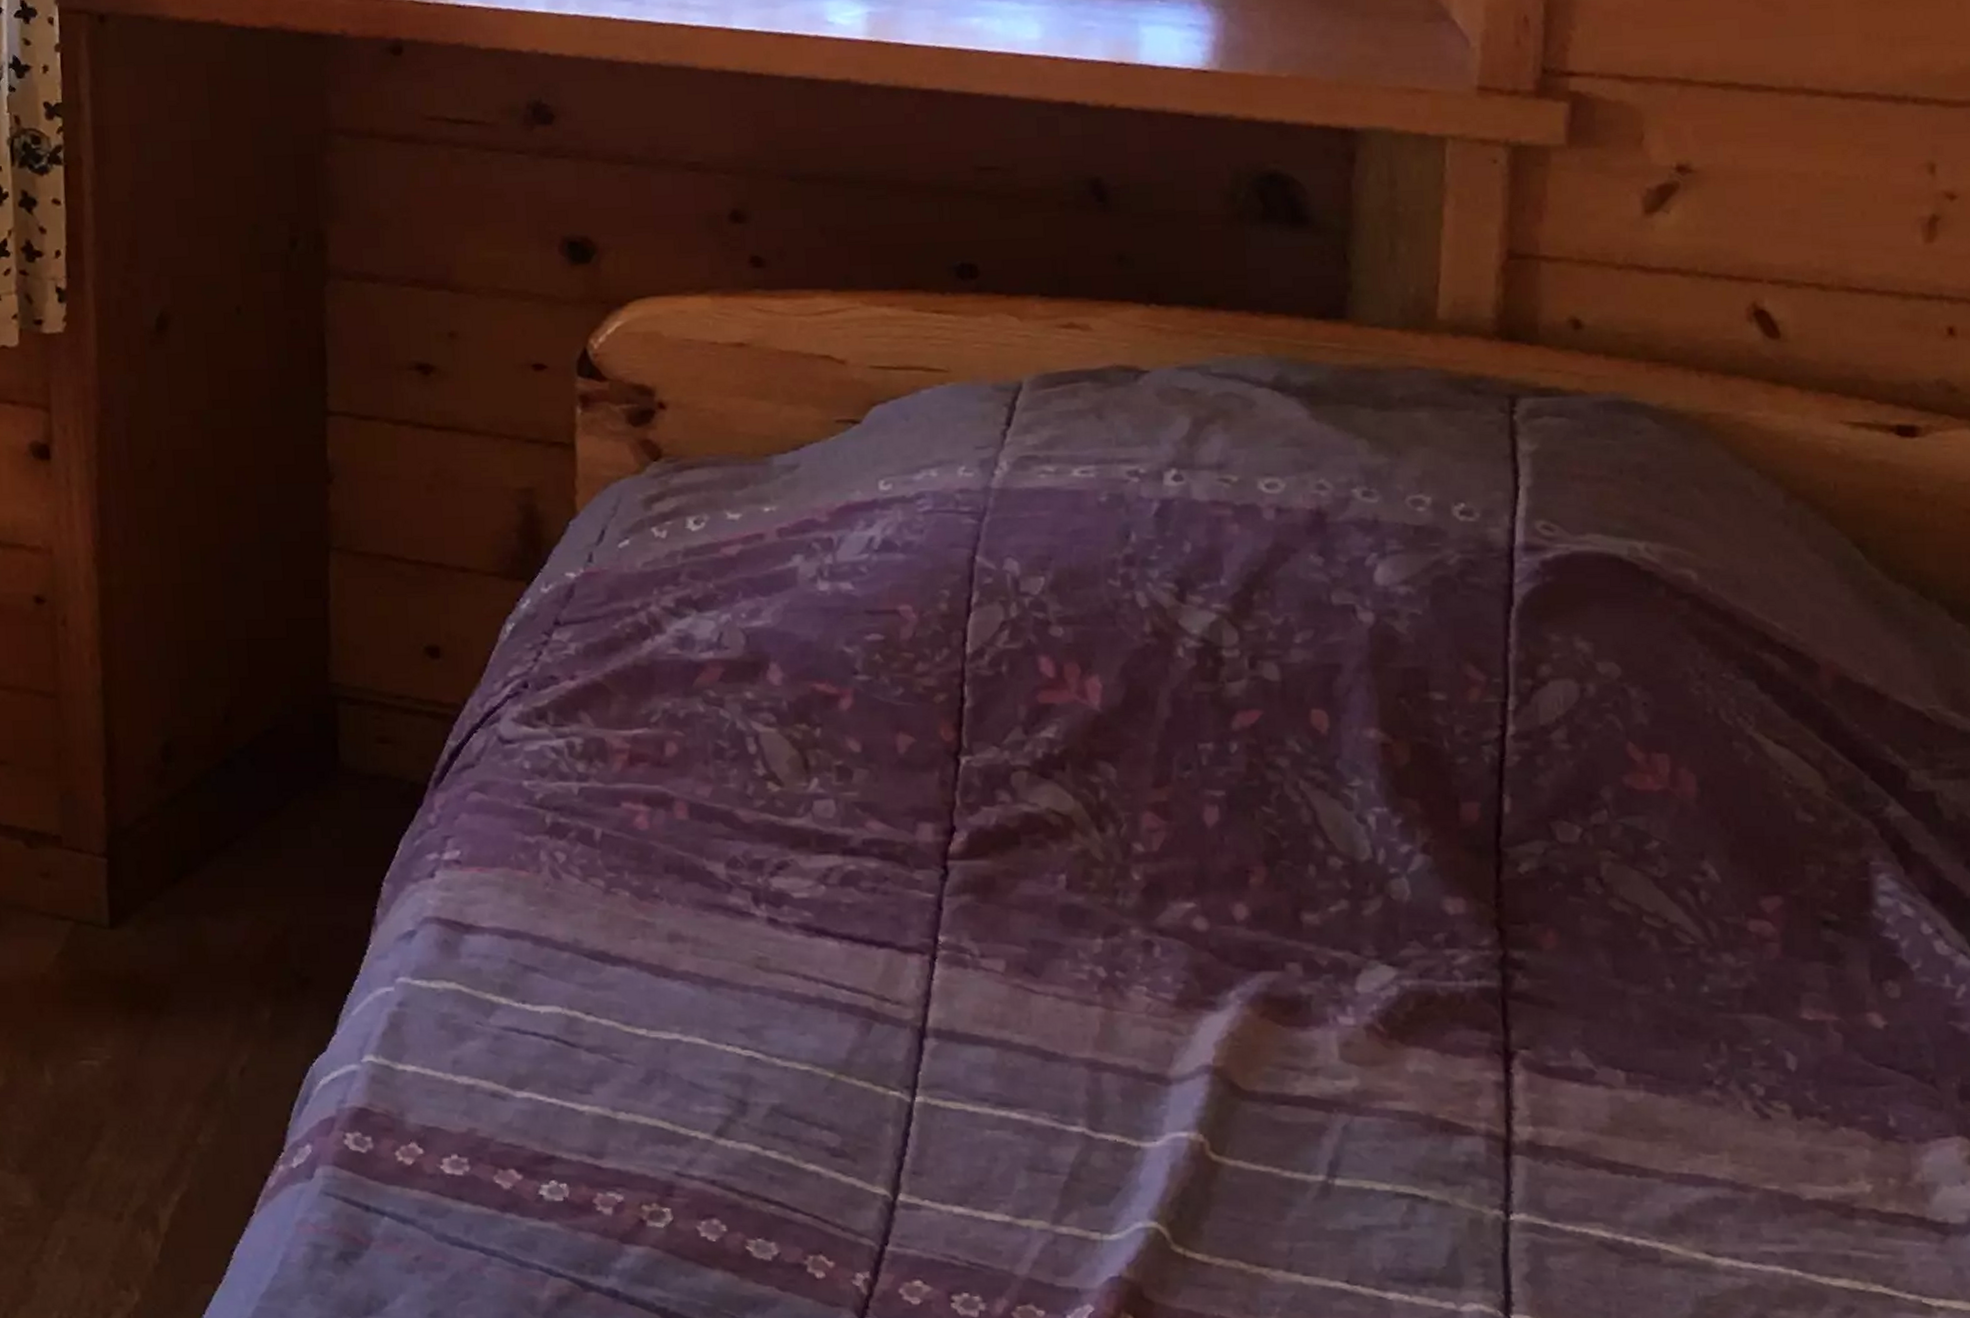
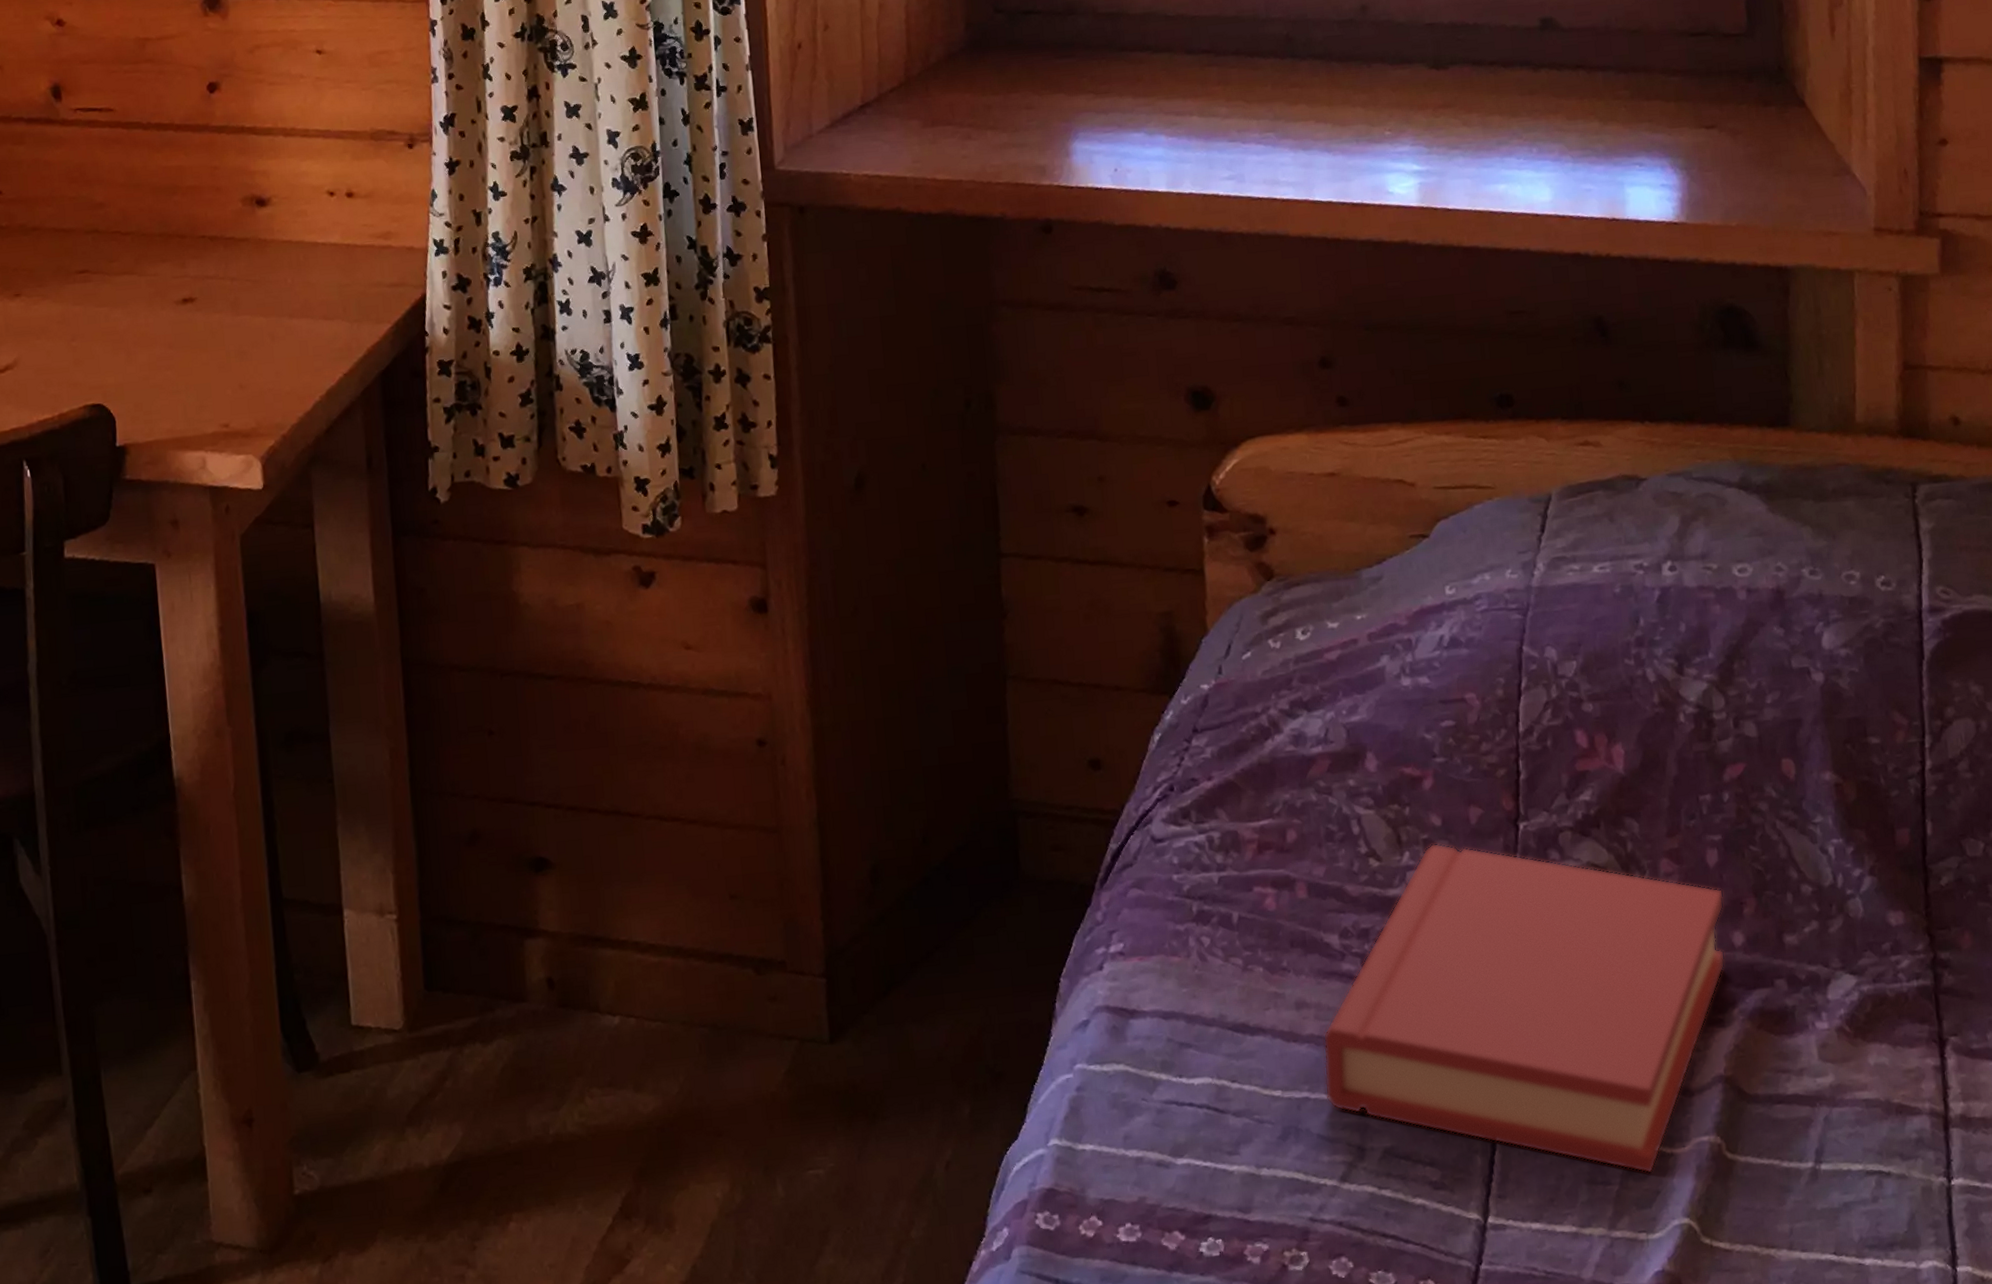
hardback book: none [700,771,1225,1166] -> present [1323,843,1726,1174]

